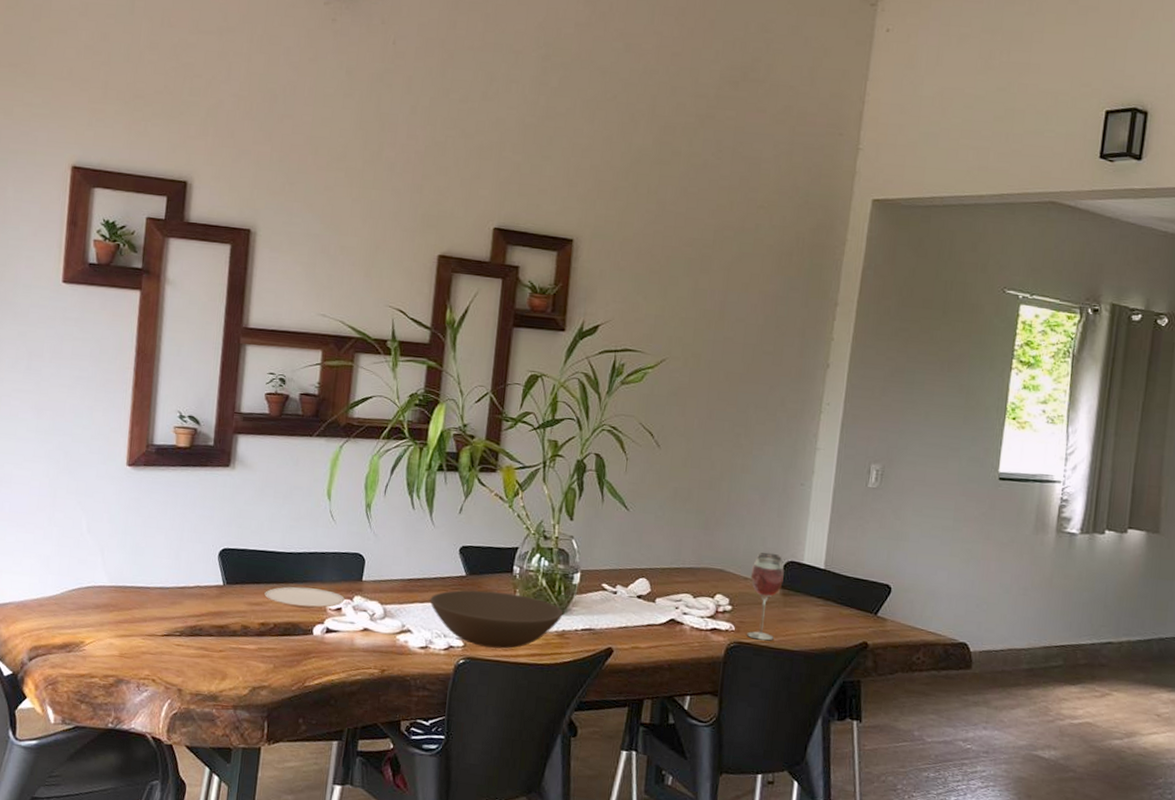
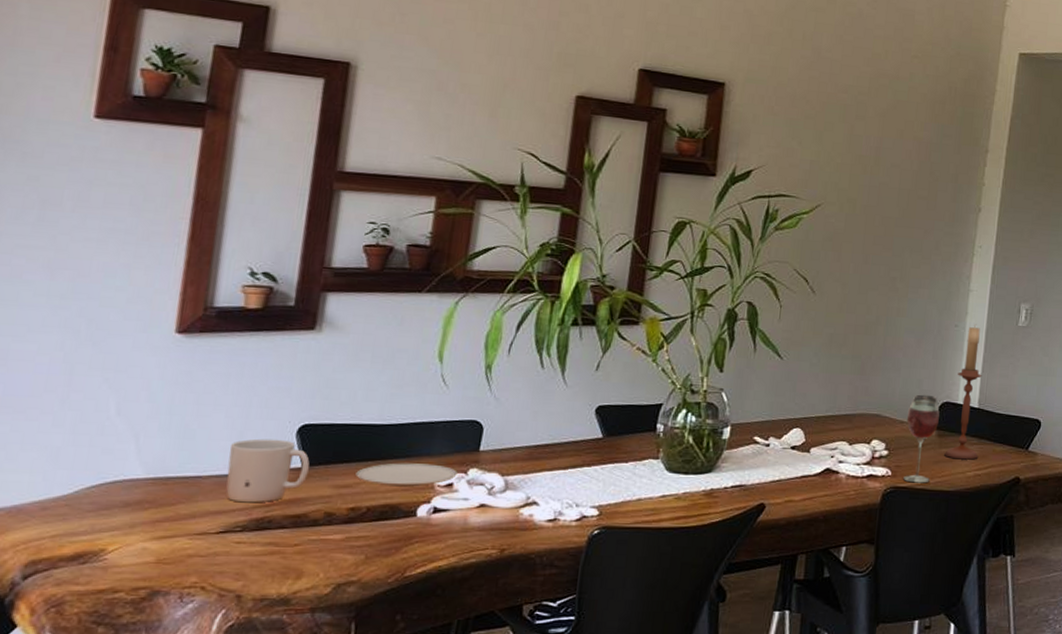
mug: none [167,558,229,613] -> present [225,438,310,503]
bowl: present [430,590,563,649] -> none [560,452,712,514]
candlestick: none [789,483,829,621] -> present [944,324,982,460]

